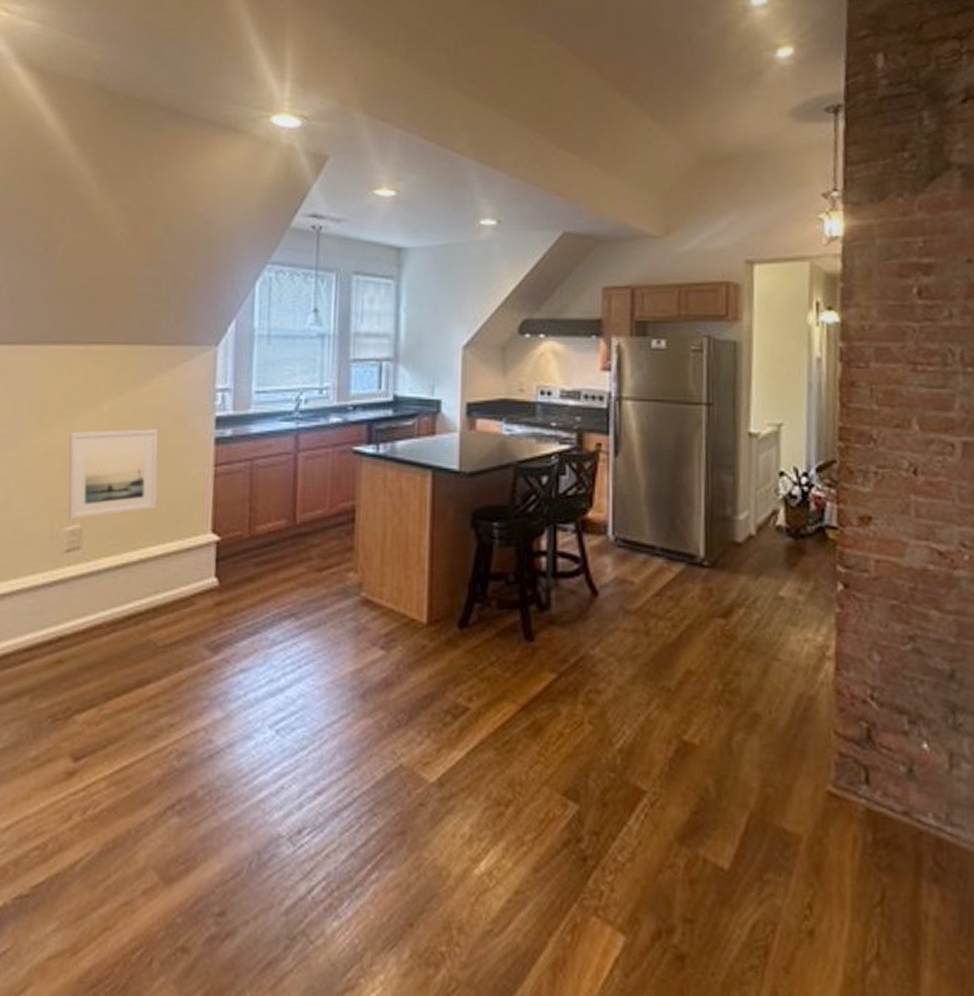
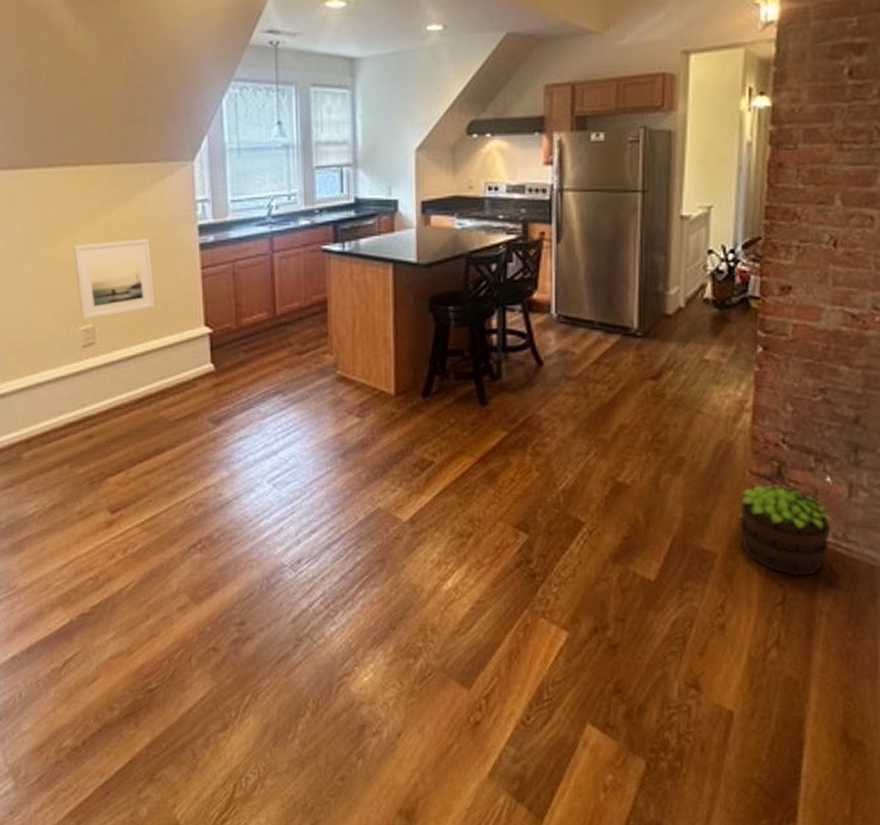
potted plant: none [825,751,934,869] -> present [739,486,834,577]

